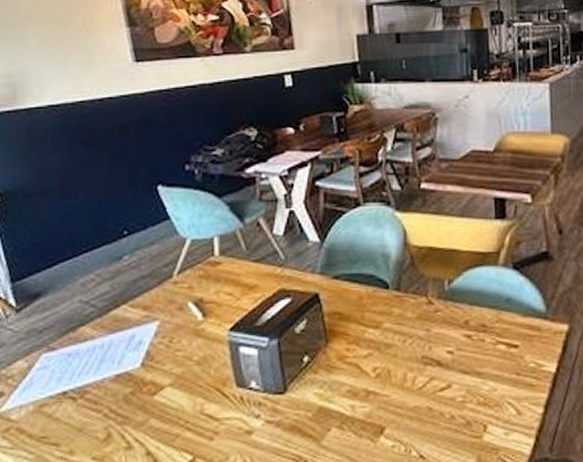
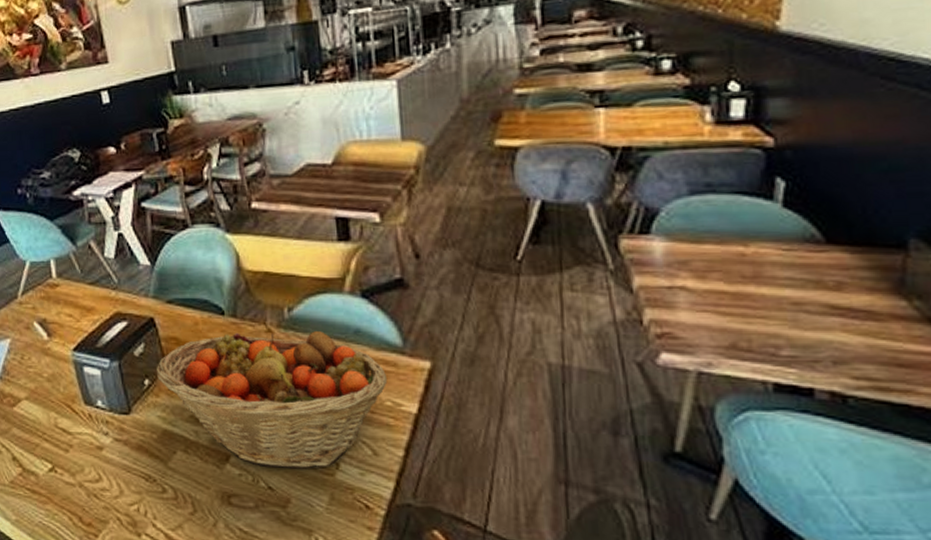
fruit basket: none [317,301,532,436] -> present [157,331,388,469]

